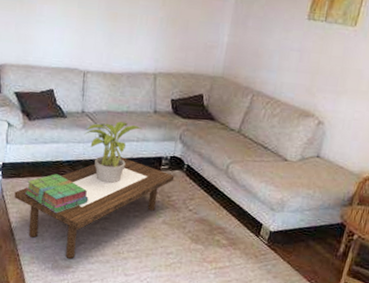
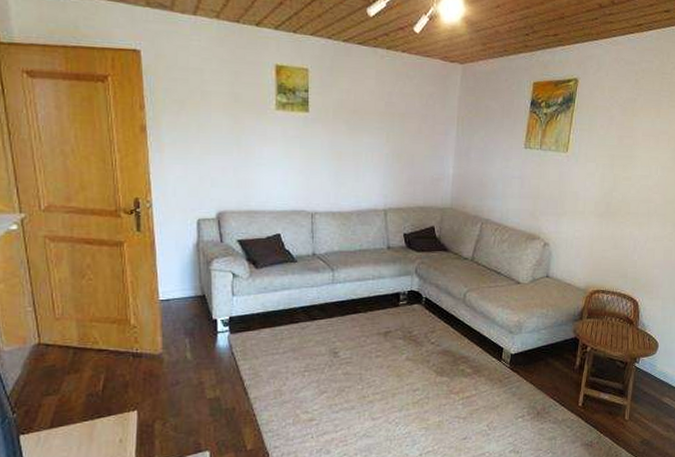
coffee table: present [14,155,175,259] -> none [245,295,414,410]
stack of books: present [25,174,89,214] -> none [256,322,327,365]
potted plant: present [85,121,142,184] -> none [318,261,377,326]

